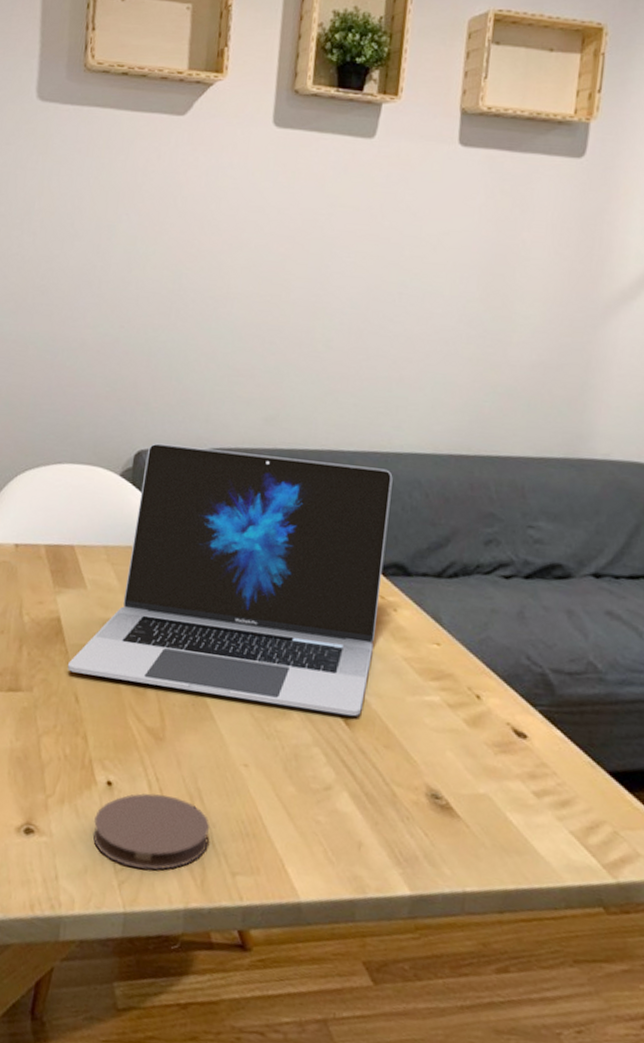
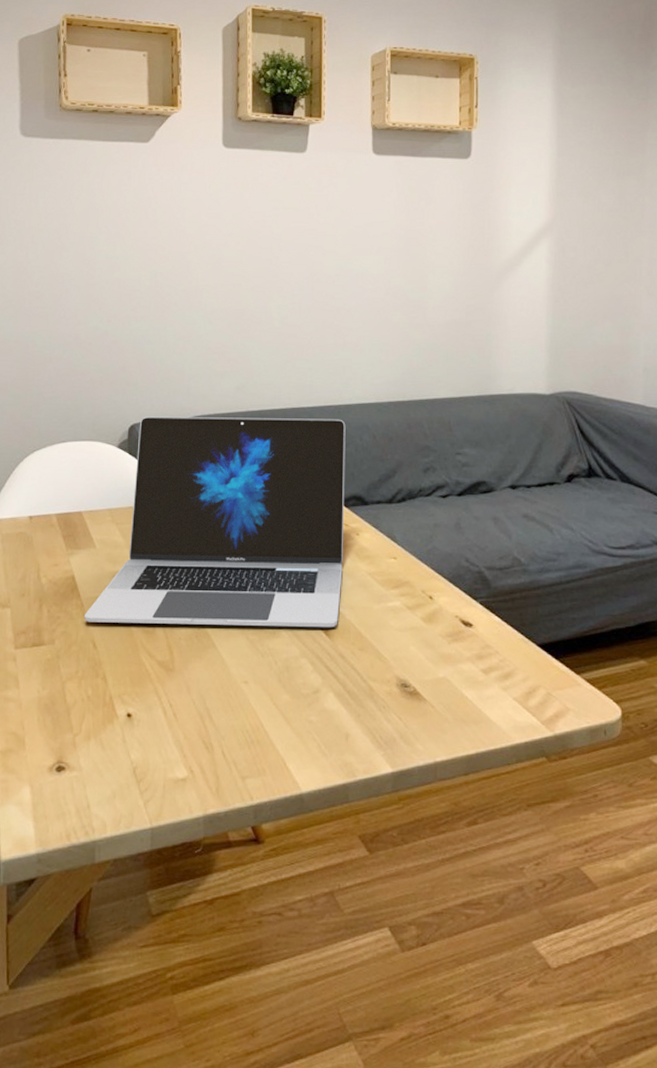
coaster: present [93,793,210,870] -> none [118,719,220,786]

